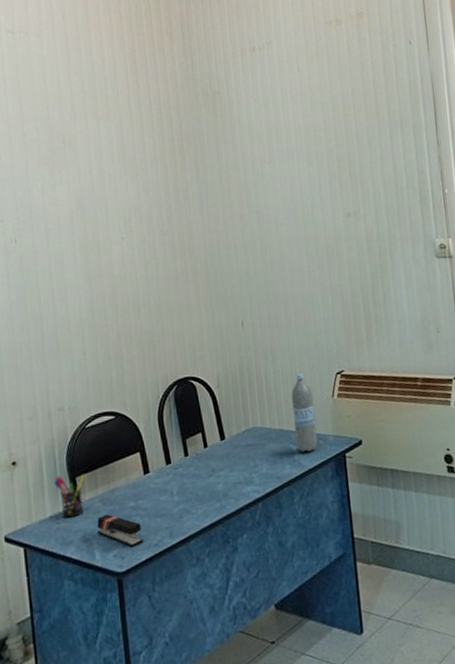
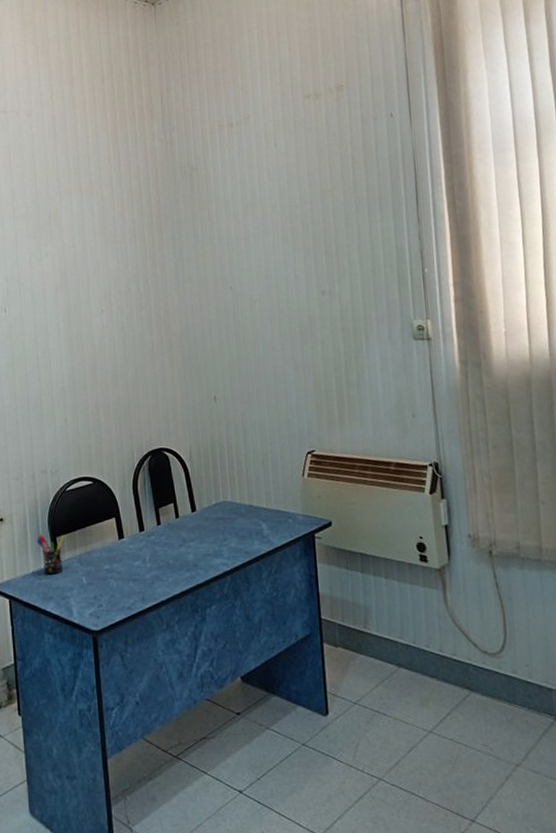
stapler: present [97,514,143,548] -> none [75,574,117,608]
water bottle: present [291,373,318,452] -> none [261,450,287,529]

